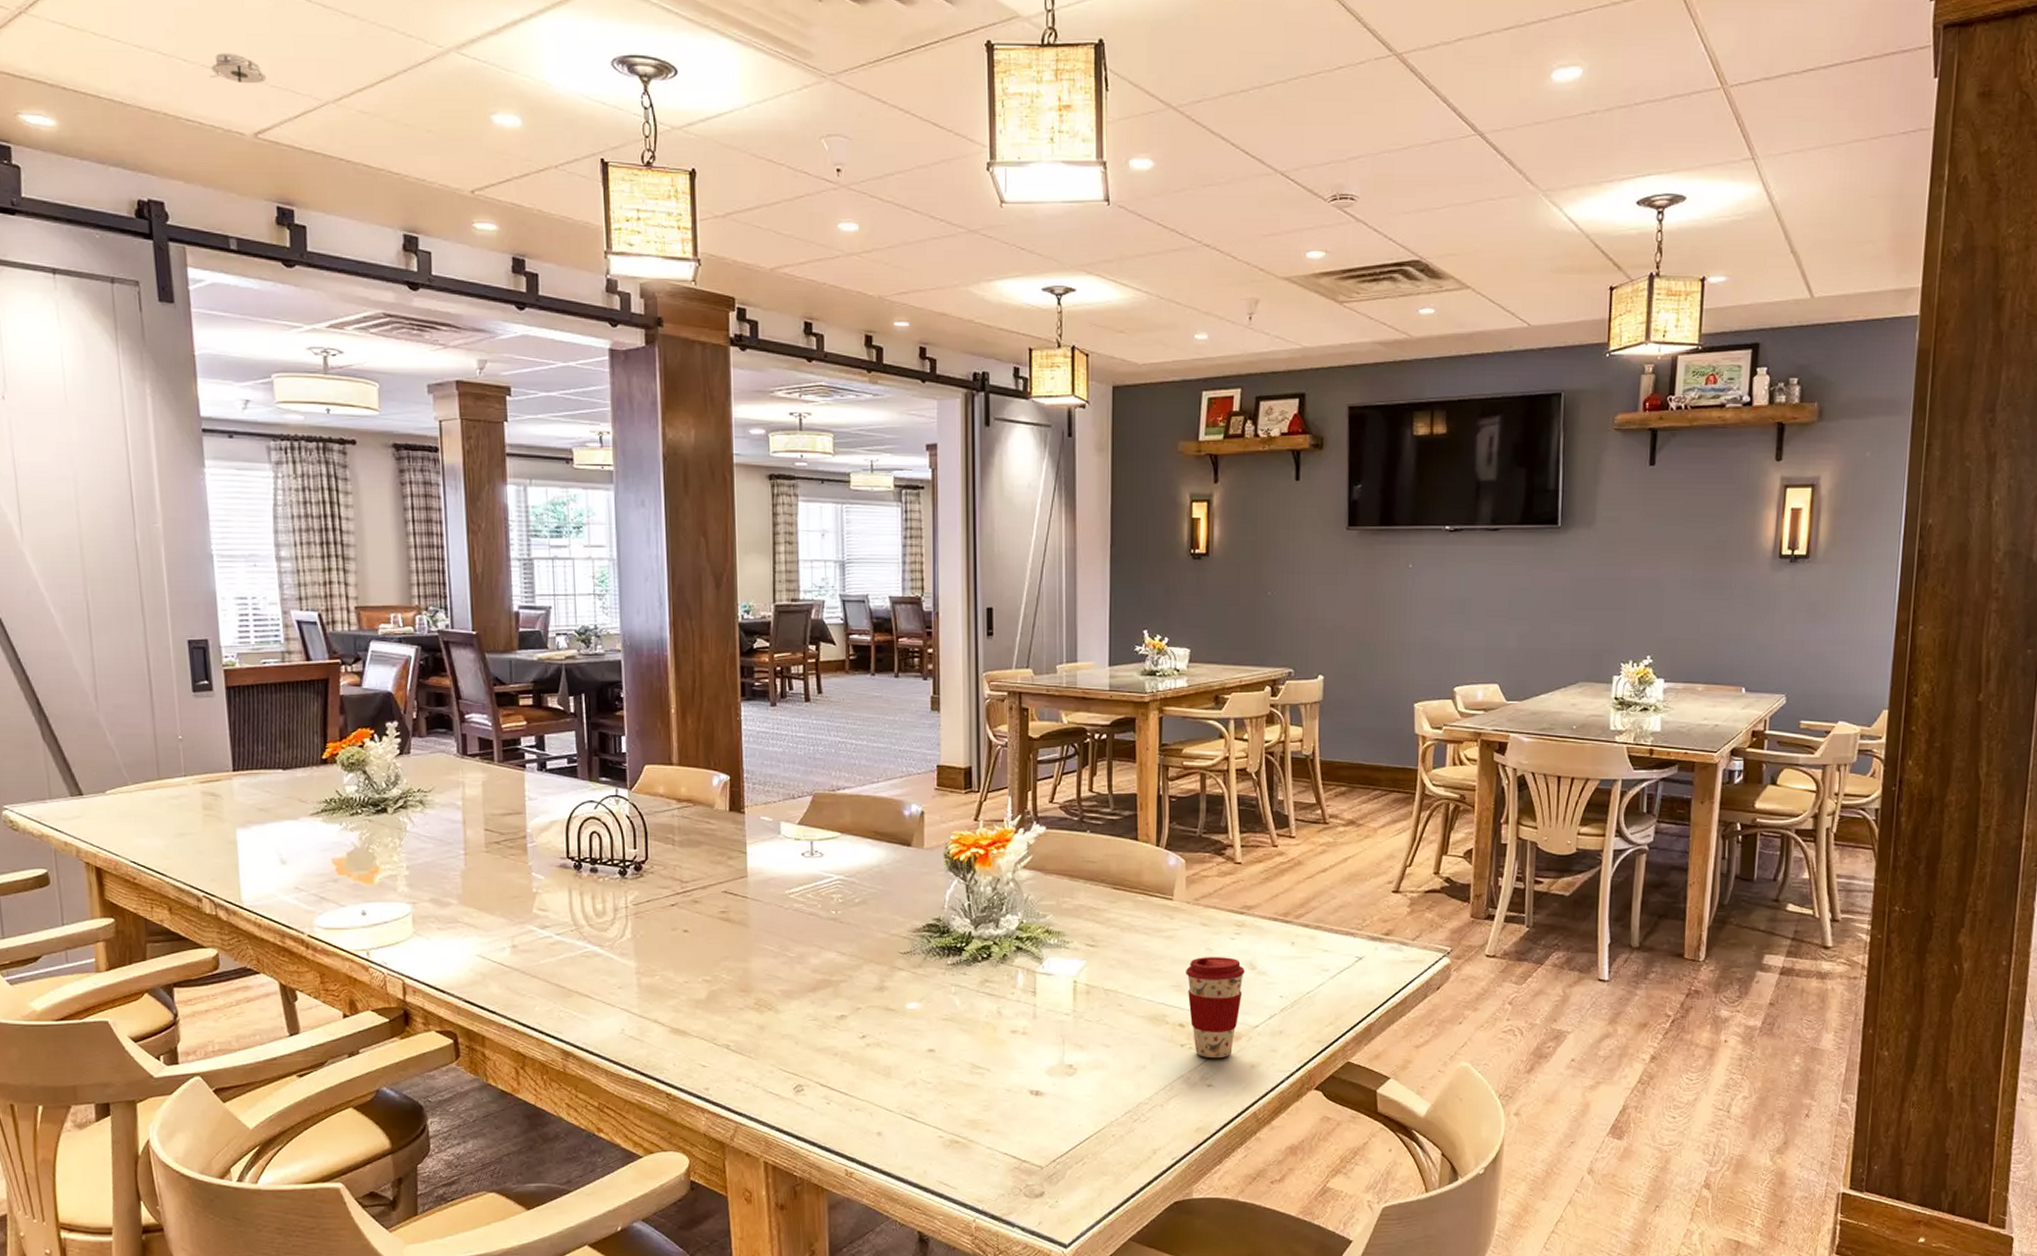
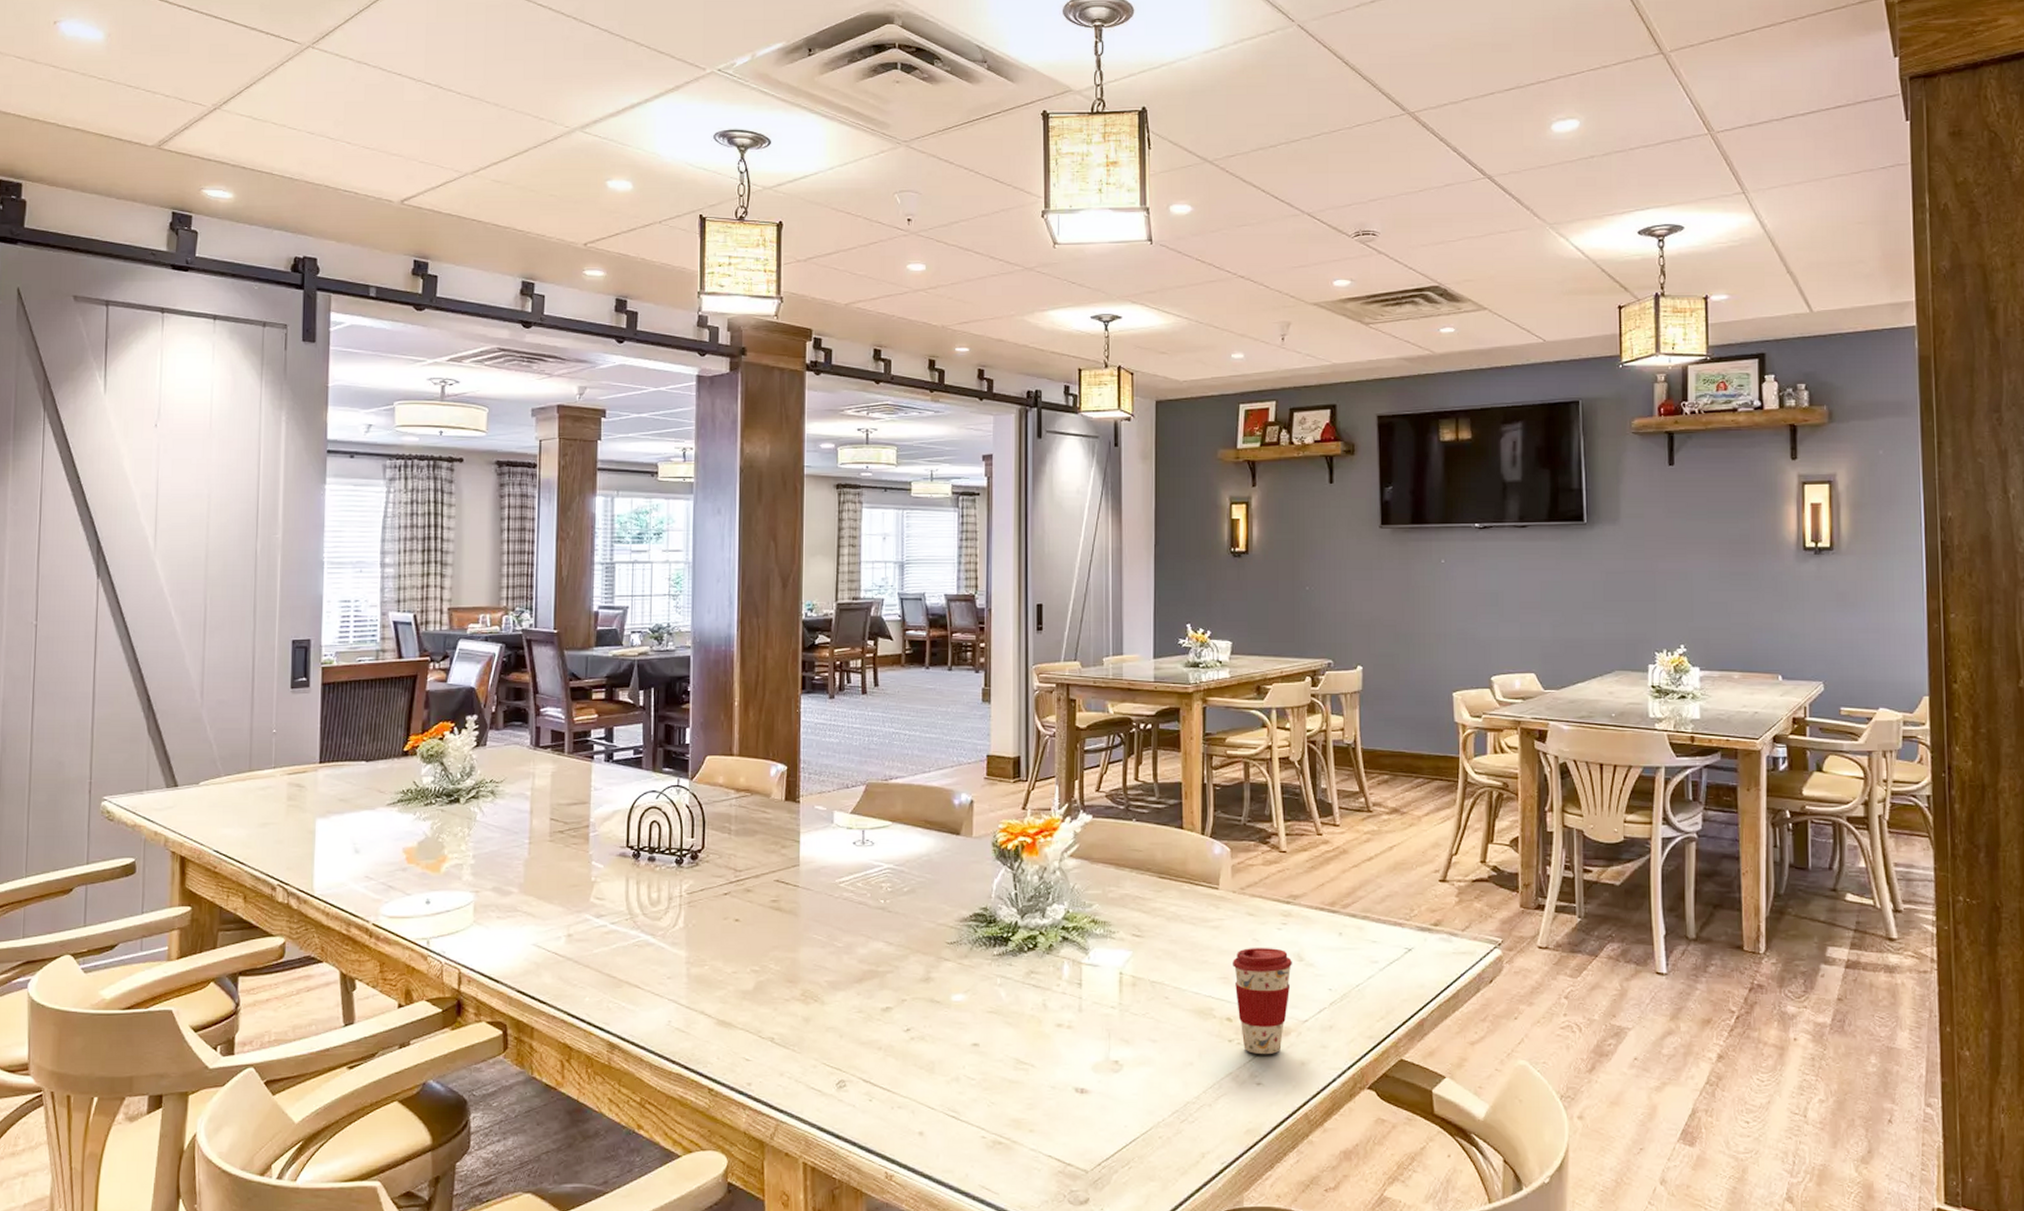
smoke detector: present [210,53,267,84] -> none [368,136,417,161]

